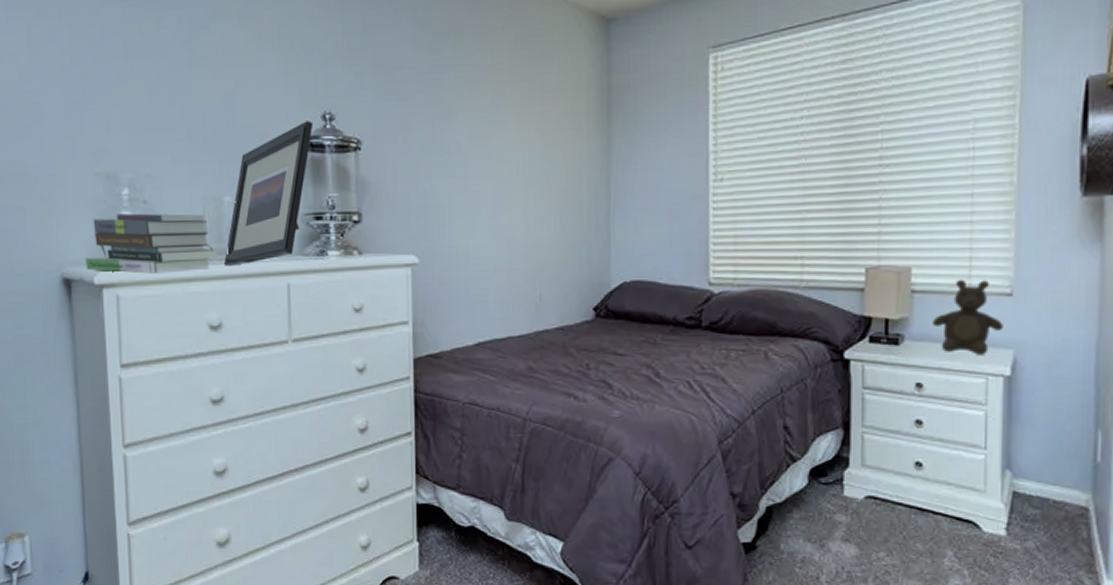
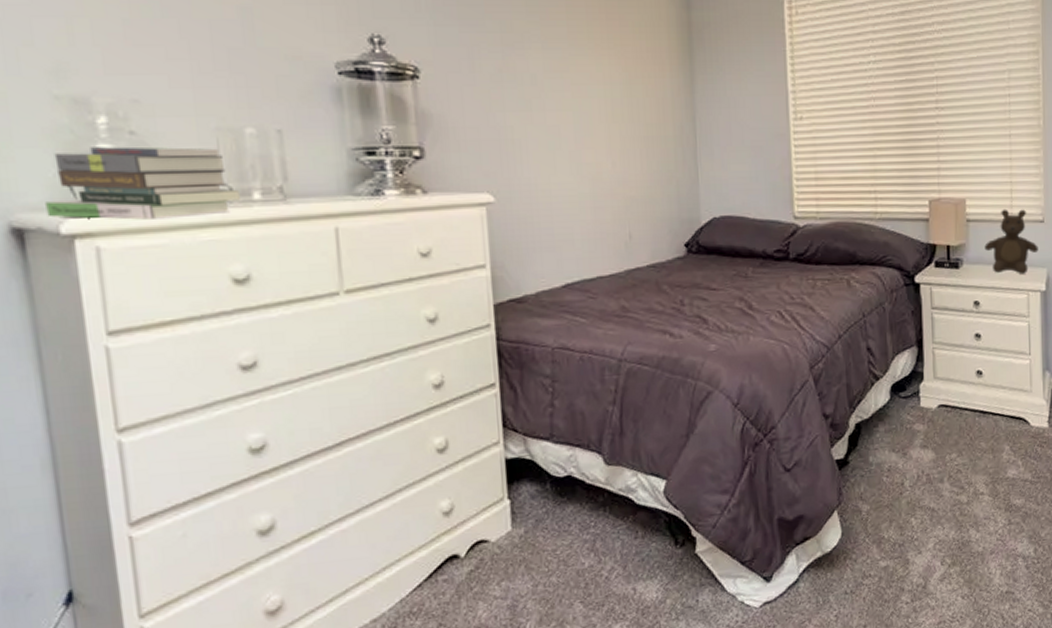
picture frame: present [224,121,314,266] -> none [249,43,359,209]

